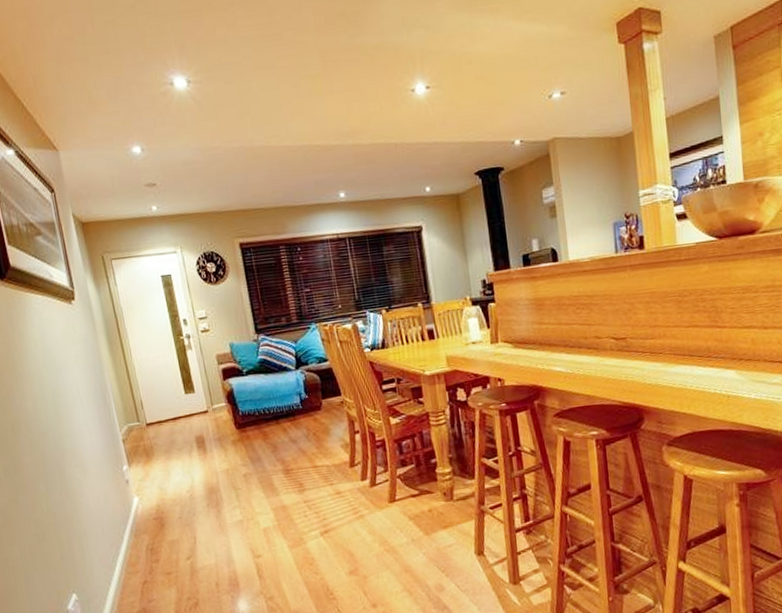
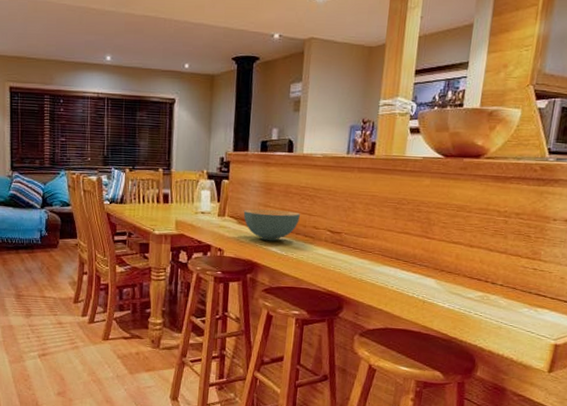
cereal bowl: none [517,324,579,361] -> present [243,209,300,241]

